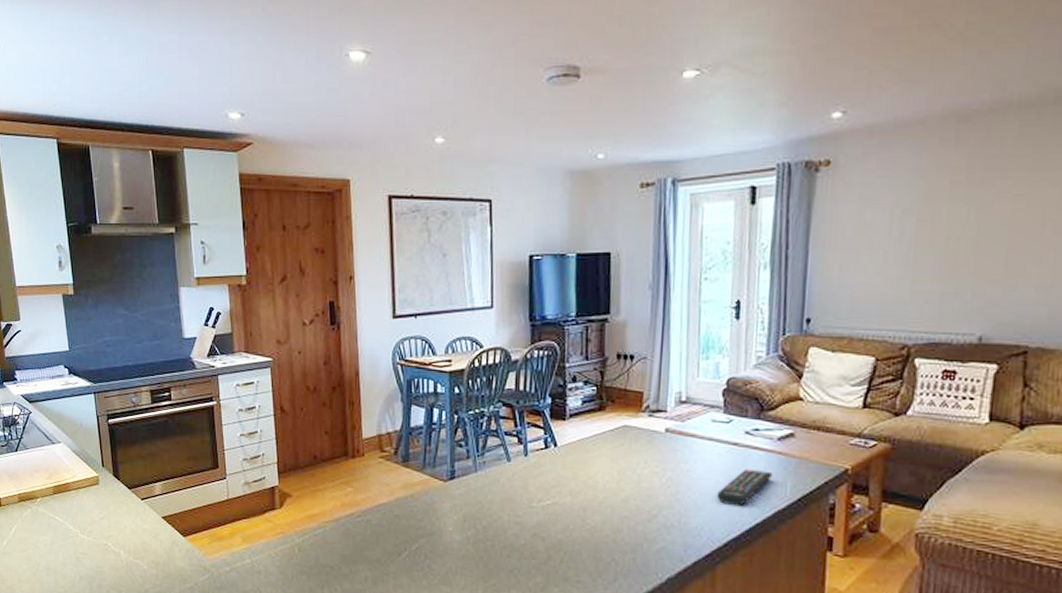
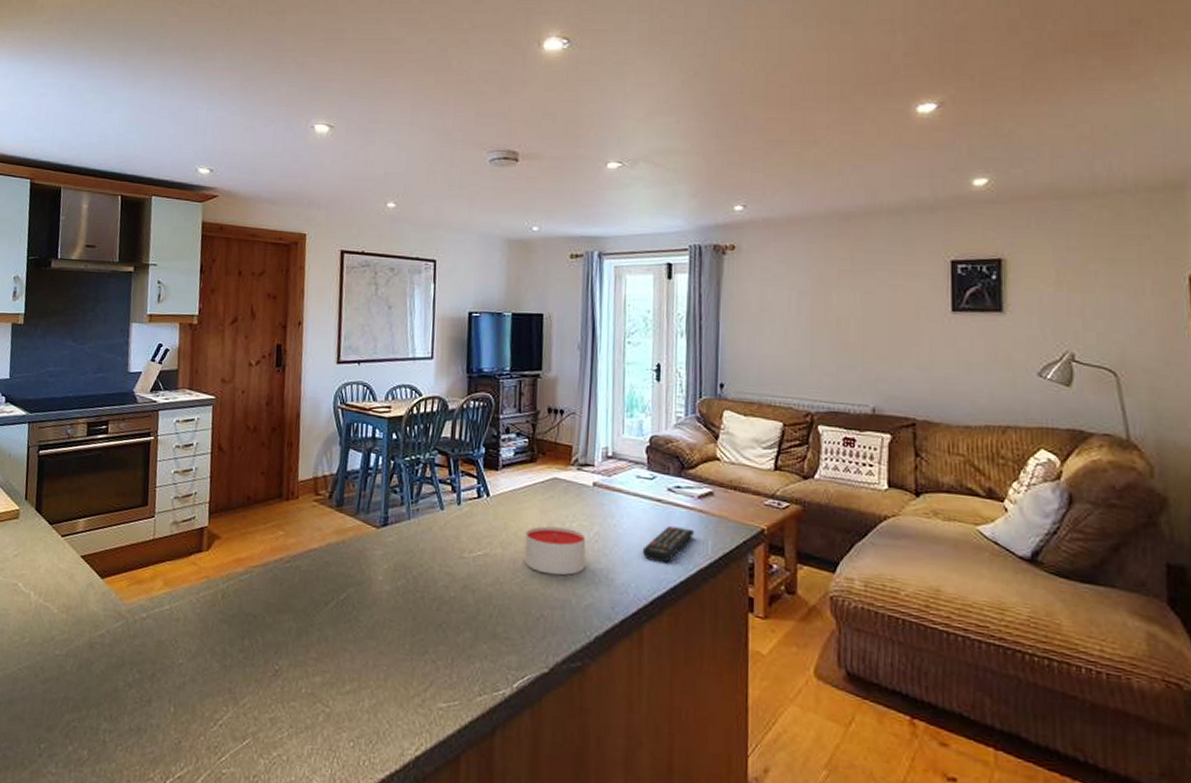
candle: none [594,474,658,522] -> present [525,526,586,576]

